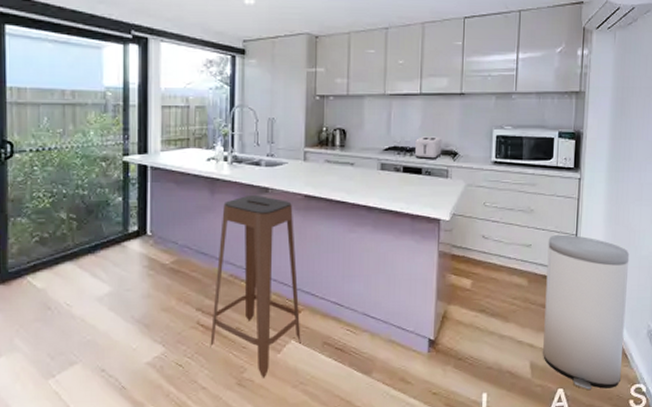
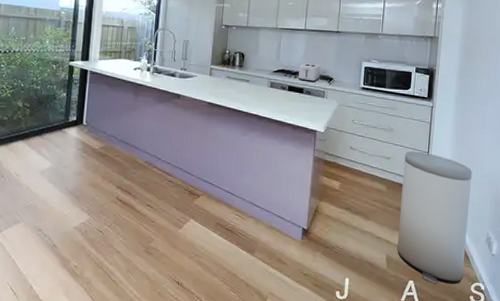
bar stool: present [210,196,301,378] -> none [125,100,199,248]

